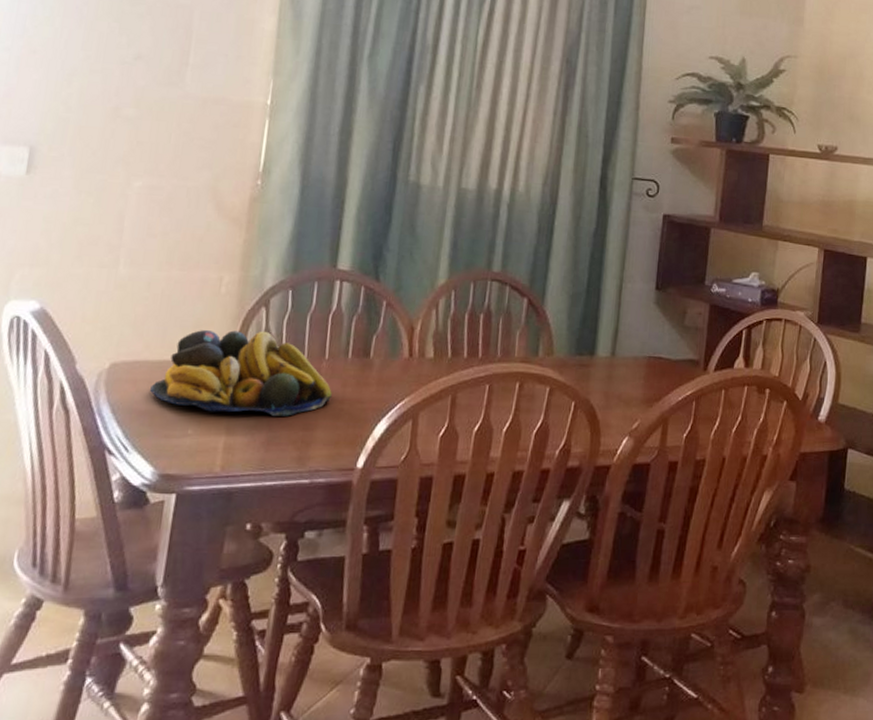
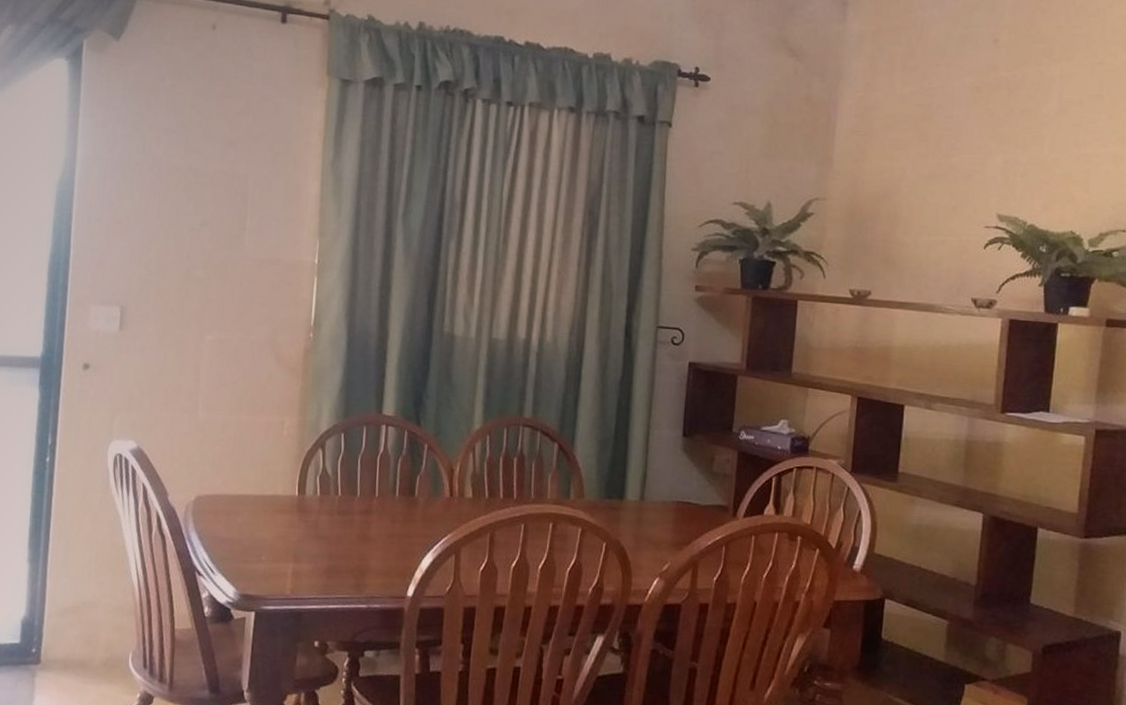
fruit bowl: present [150,330,332,416] -> none [229,468,383,548]

